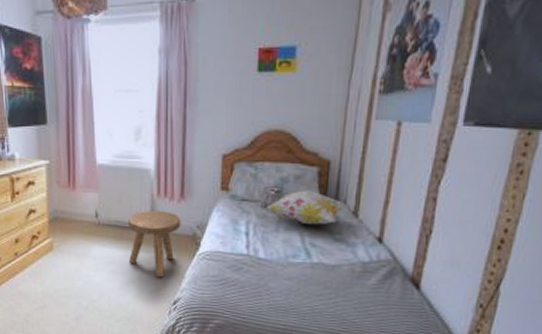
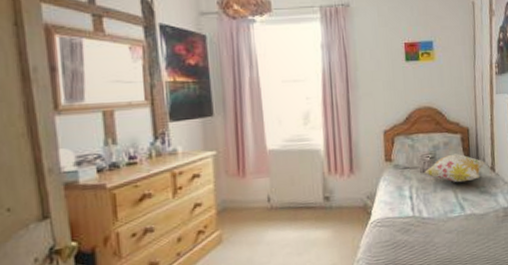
stool: present [129,210,181,278] -> none [302,186,353,252]

